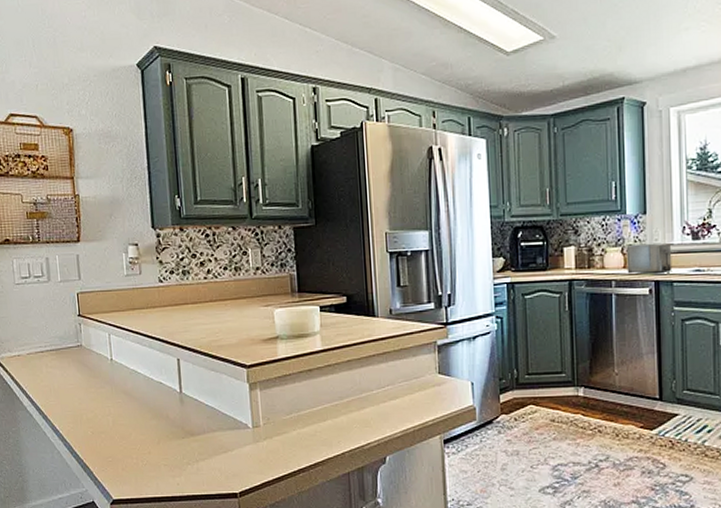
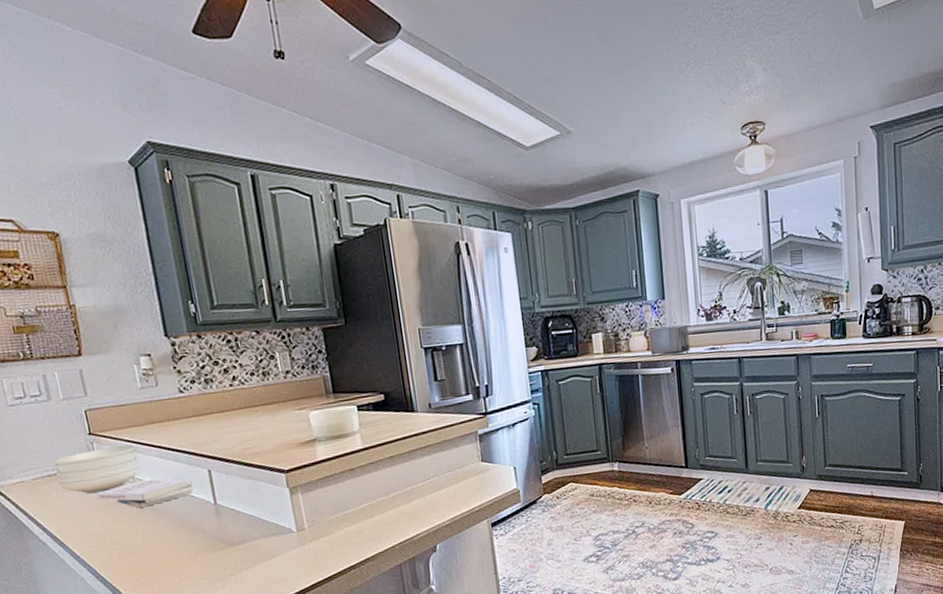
bowl: none [46,328,119,372] -> present [53,445,141,494]
books: none [78,362,164,390] -> present [95,478,195,508]

